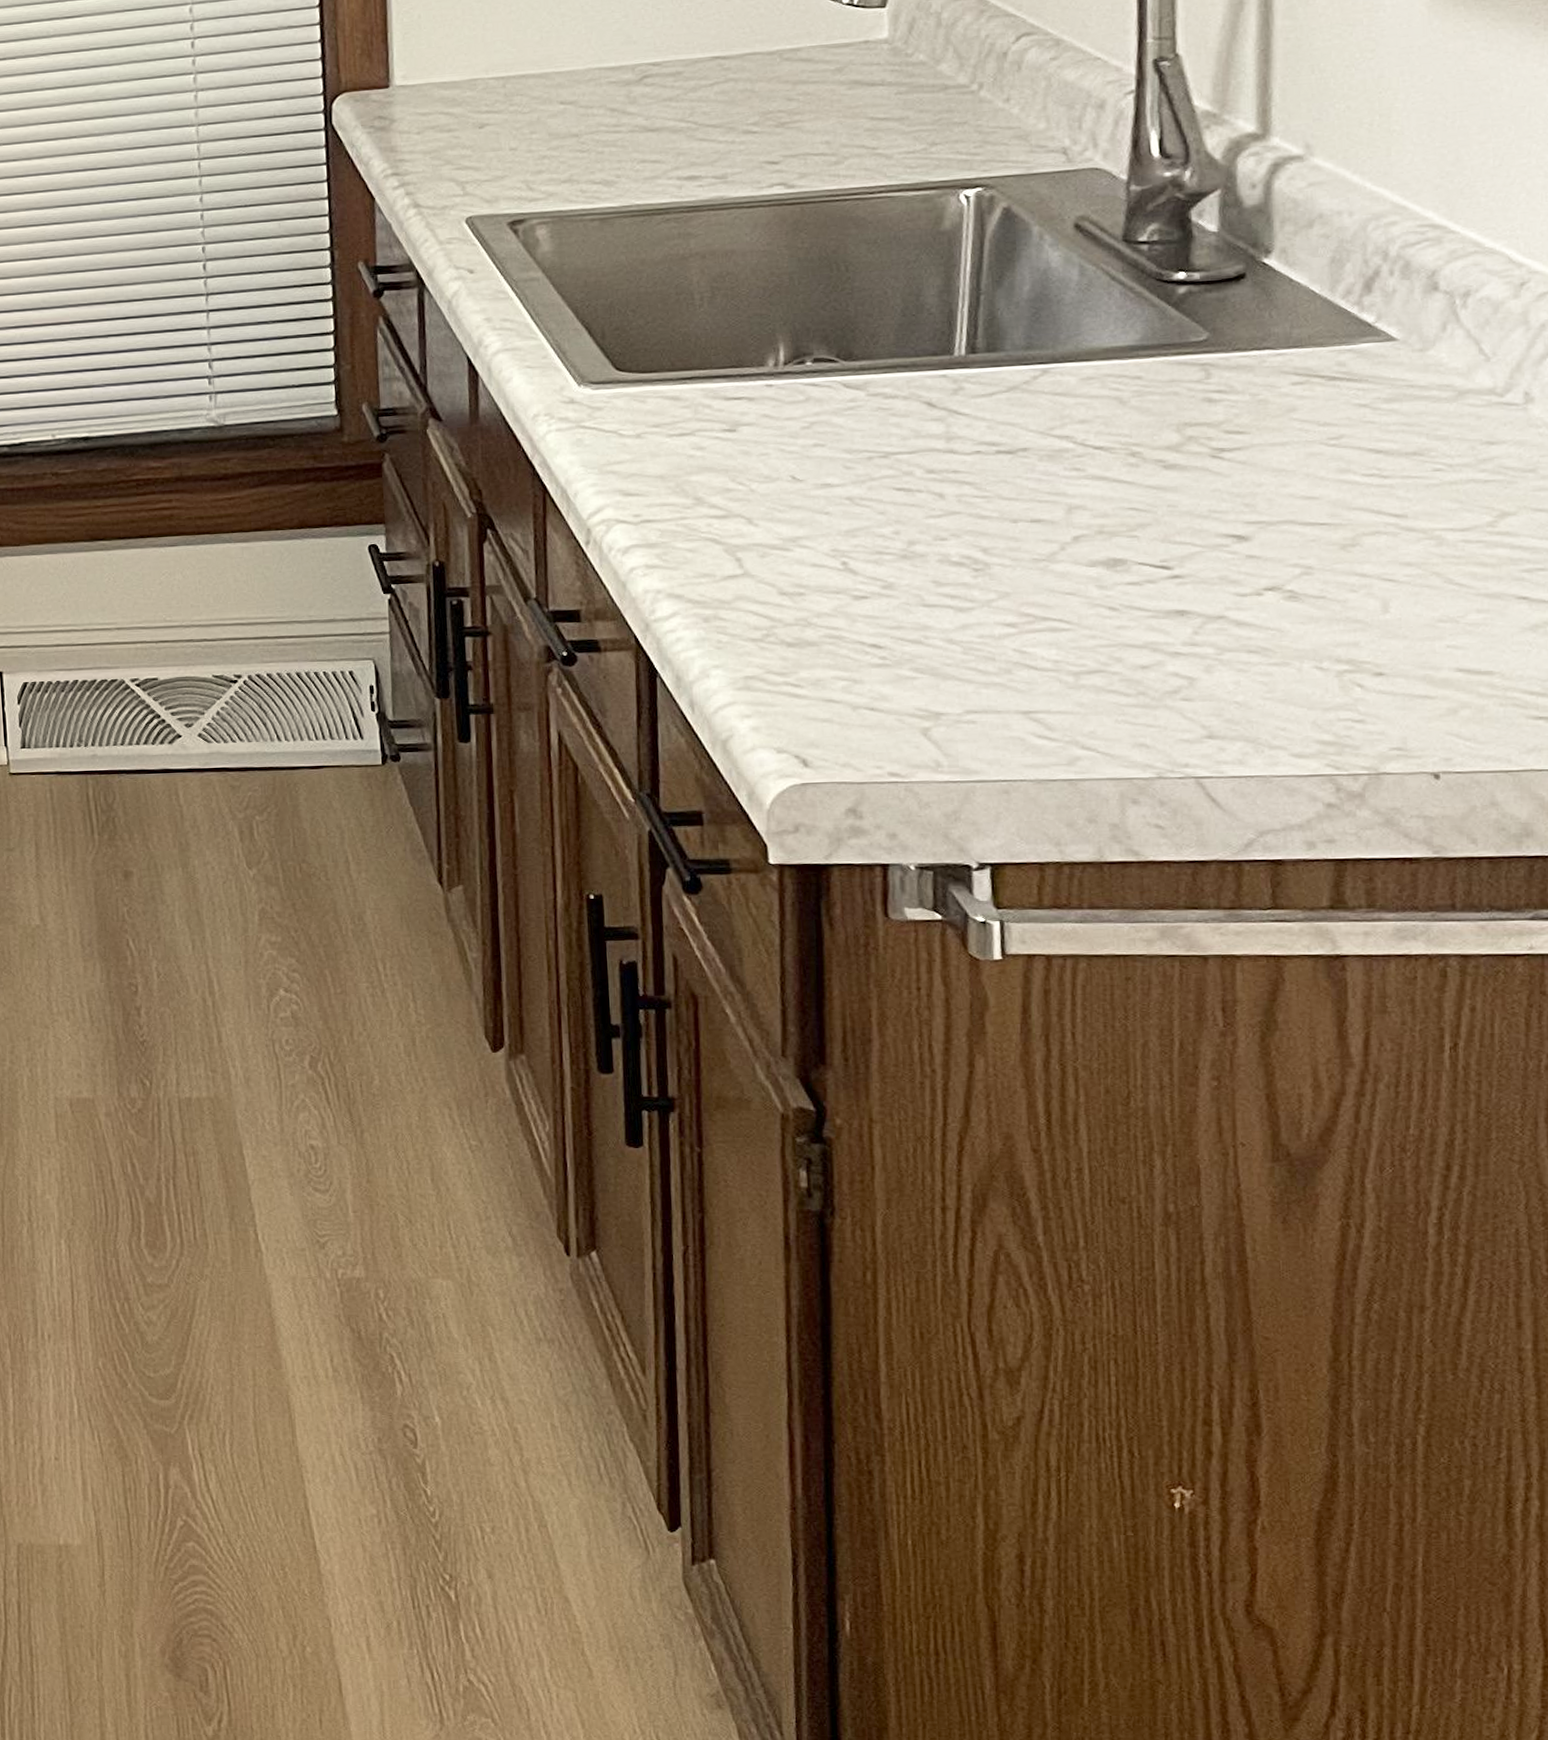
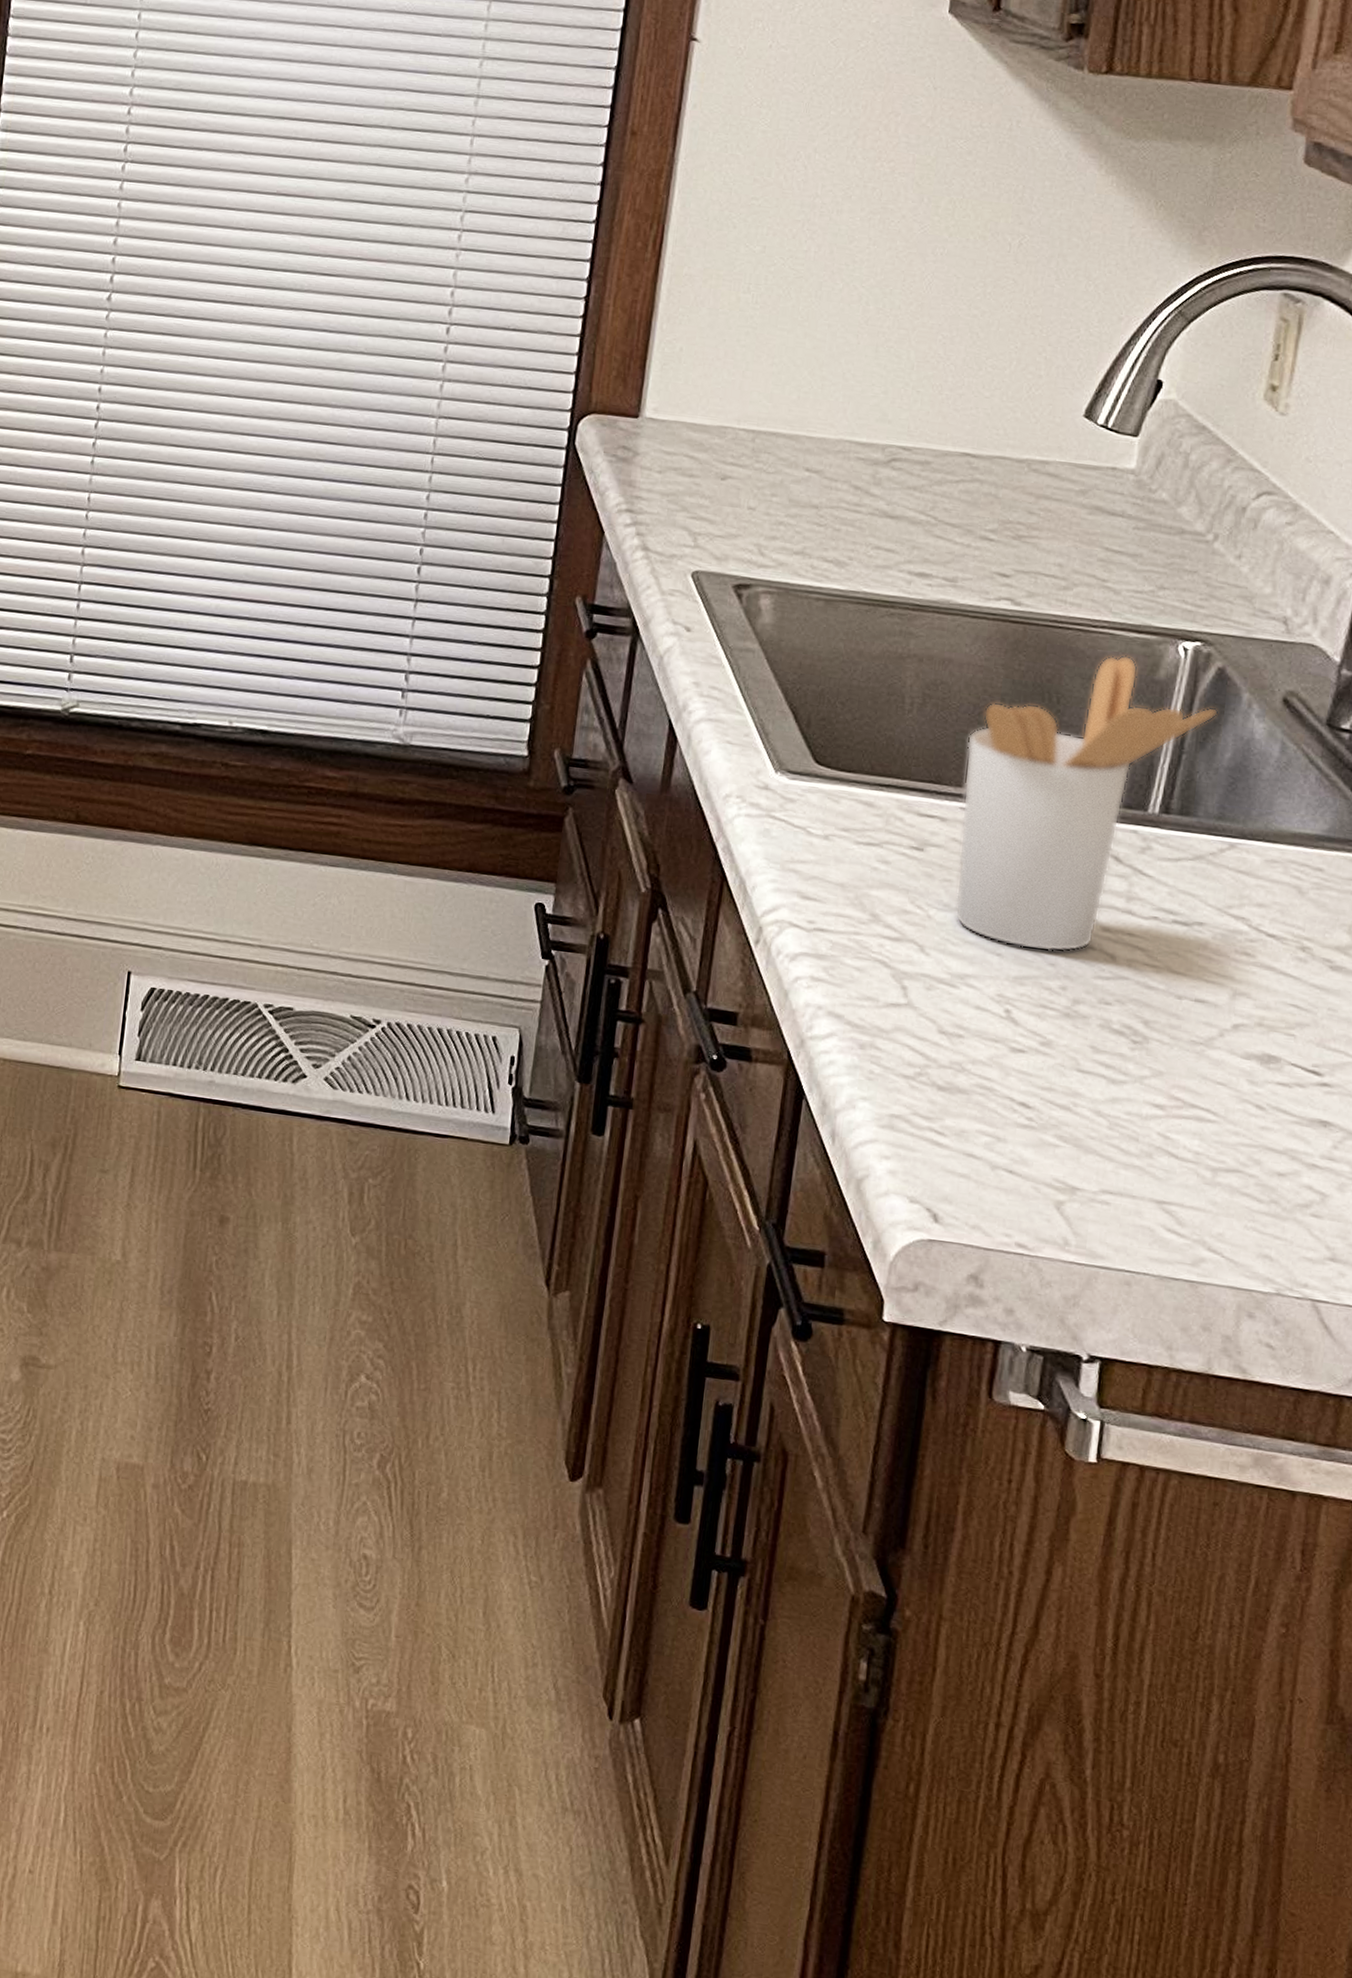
utensil holder: none [762,214,1010,504] -> present [954,655,1218,953]

